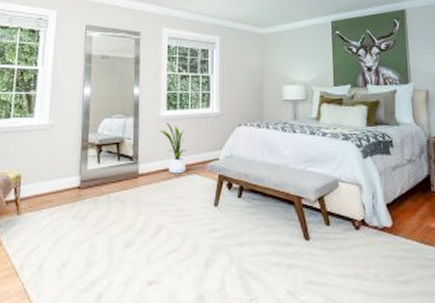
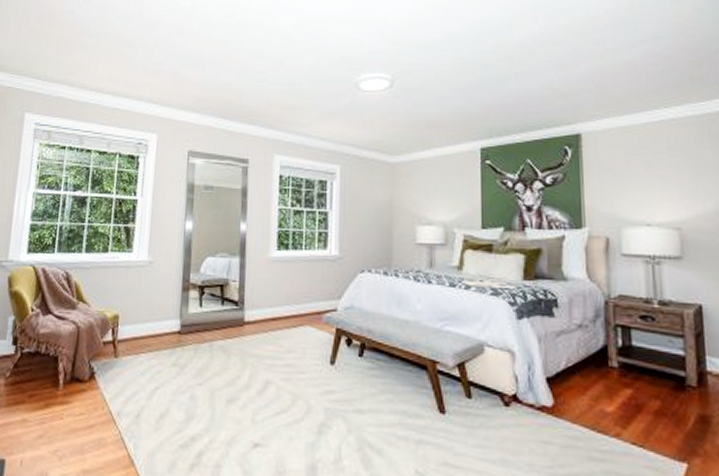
house plant: present [160,123,187,174] -> none [269,265,300,324]

